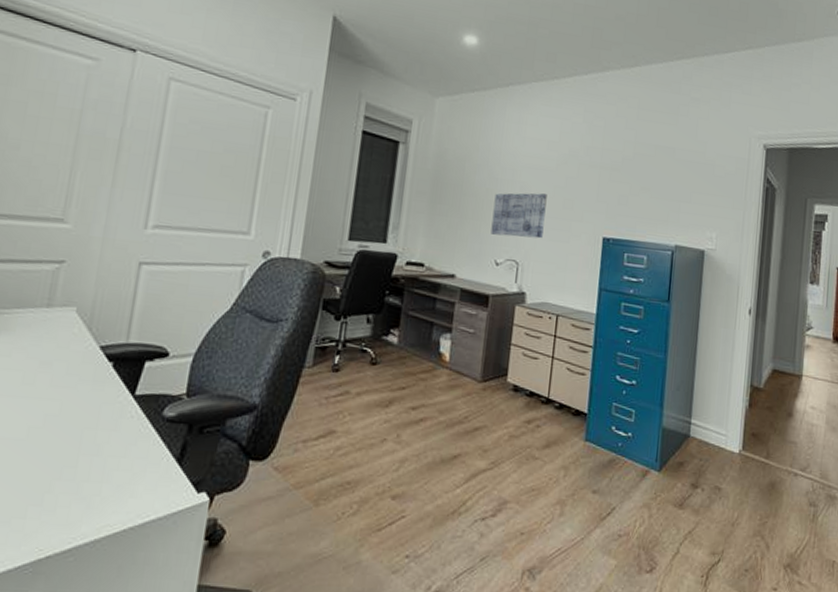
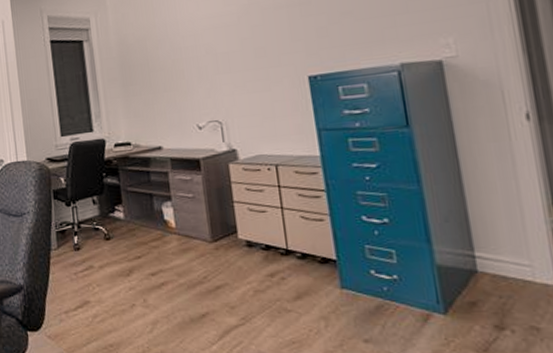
wall art: present [491,193,547,239] -> none [182,49,241,101]

